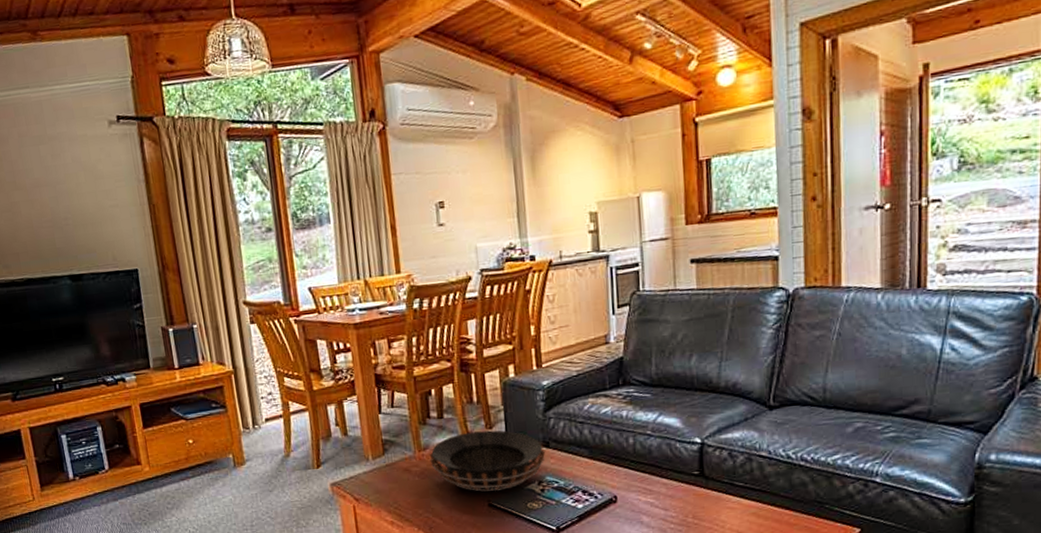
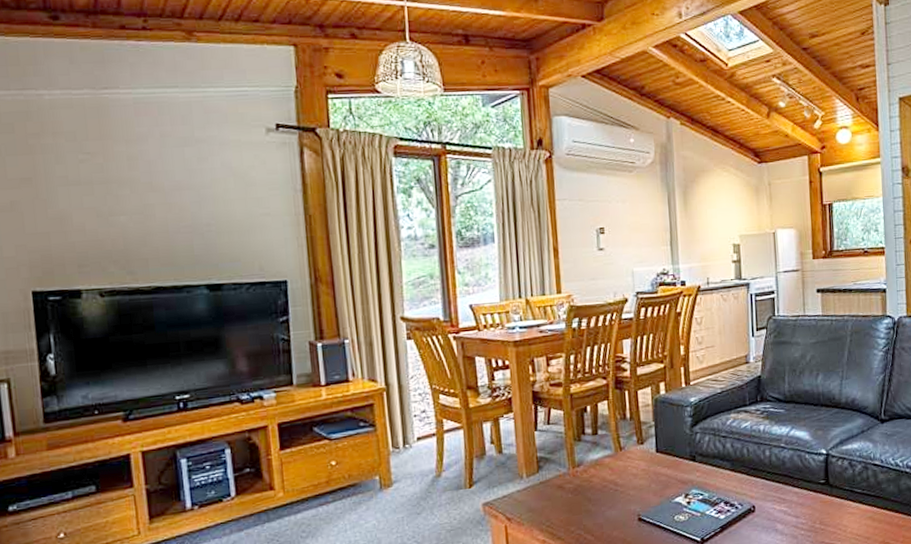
decorative bowl: present [429,430,546,492] -> none [583,445,692,506]

